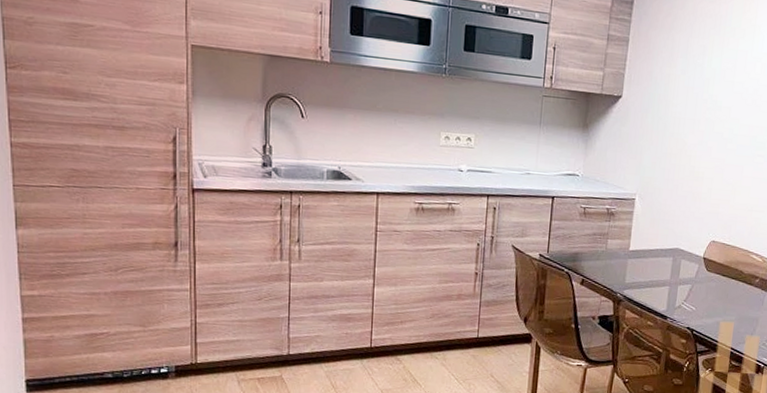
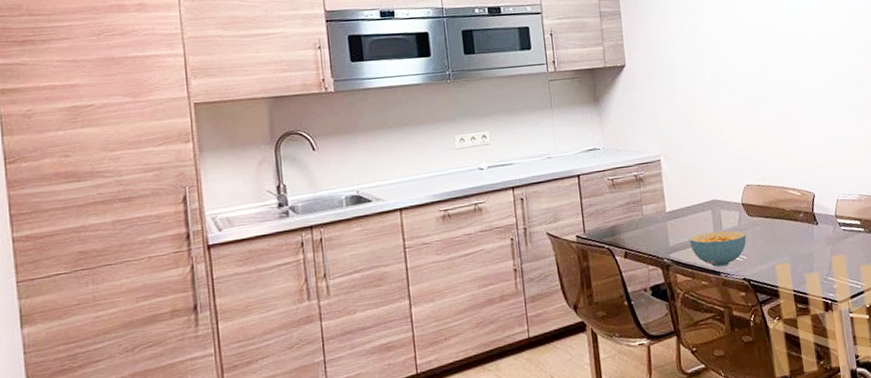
cereal bowl: none [644,277,700,313] -> present [689,230,747,267]

